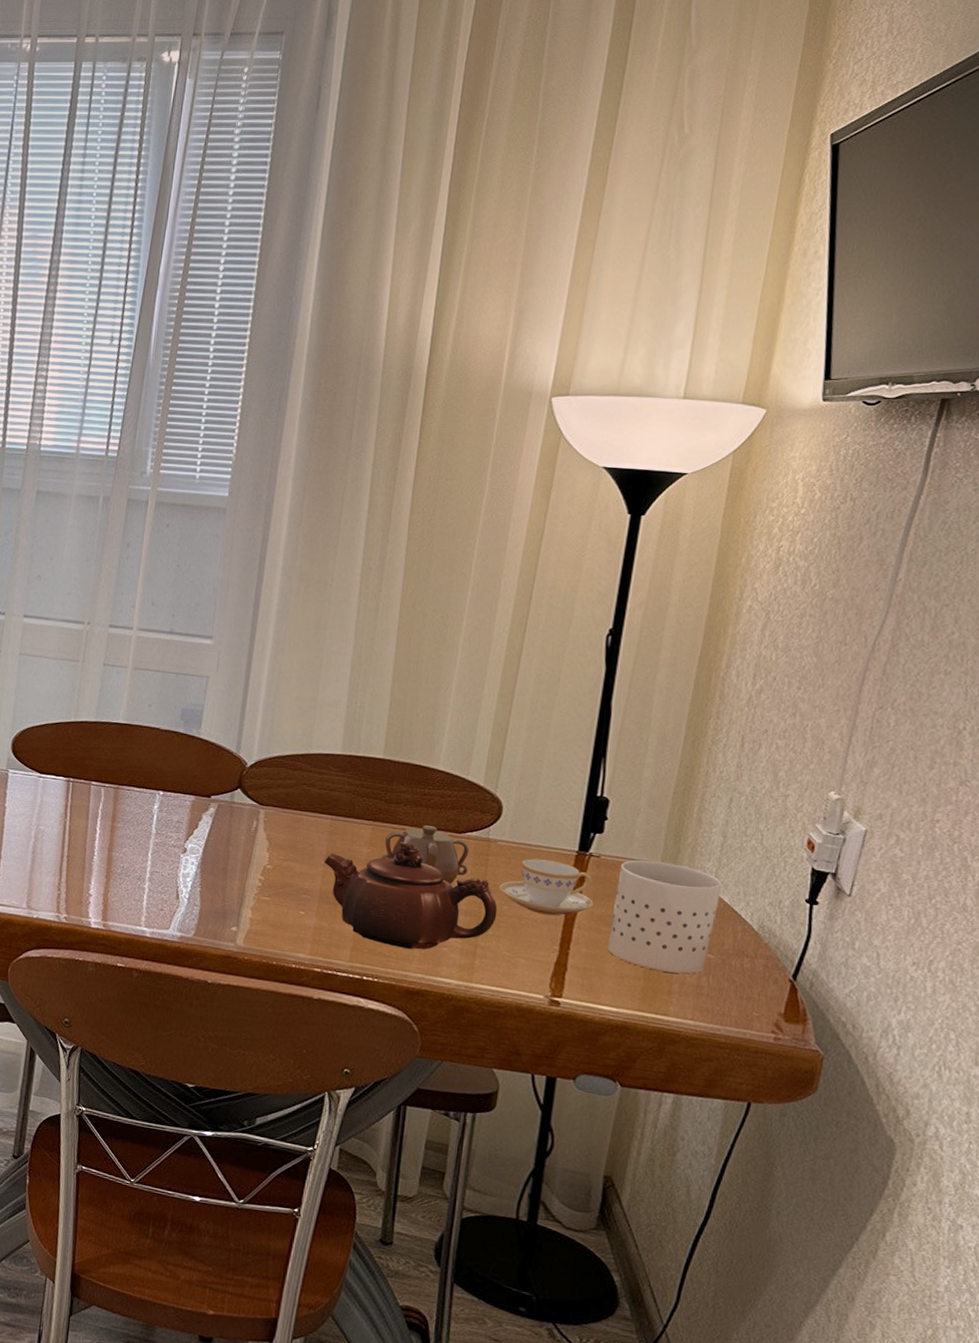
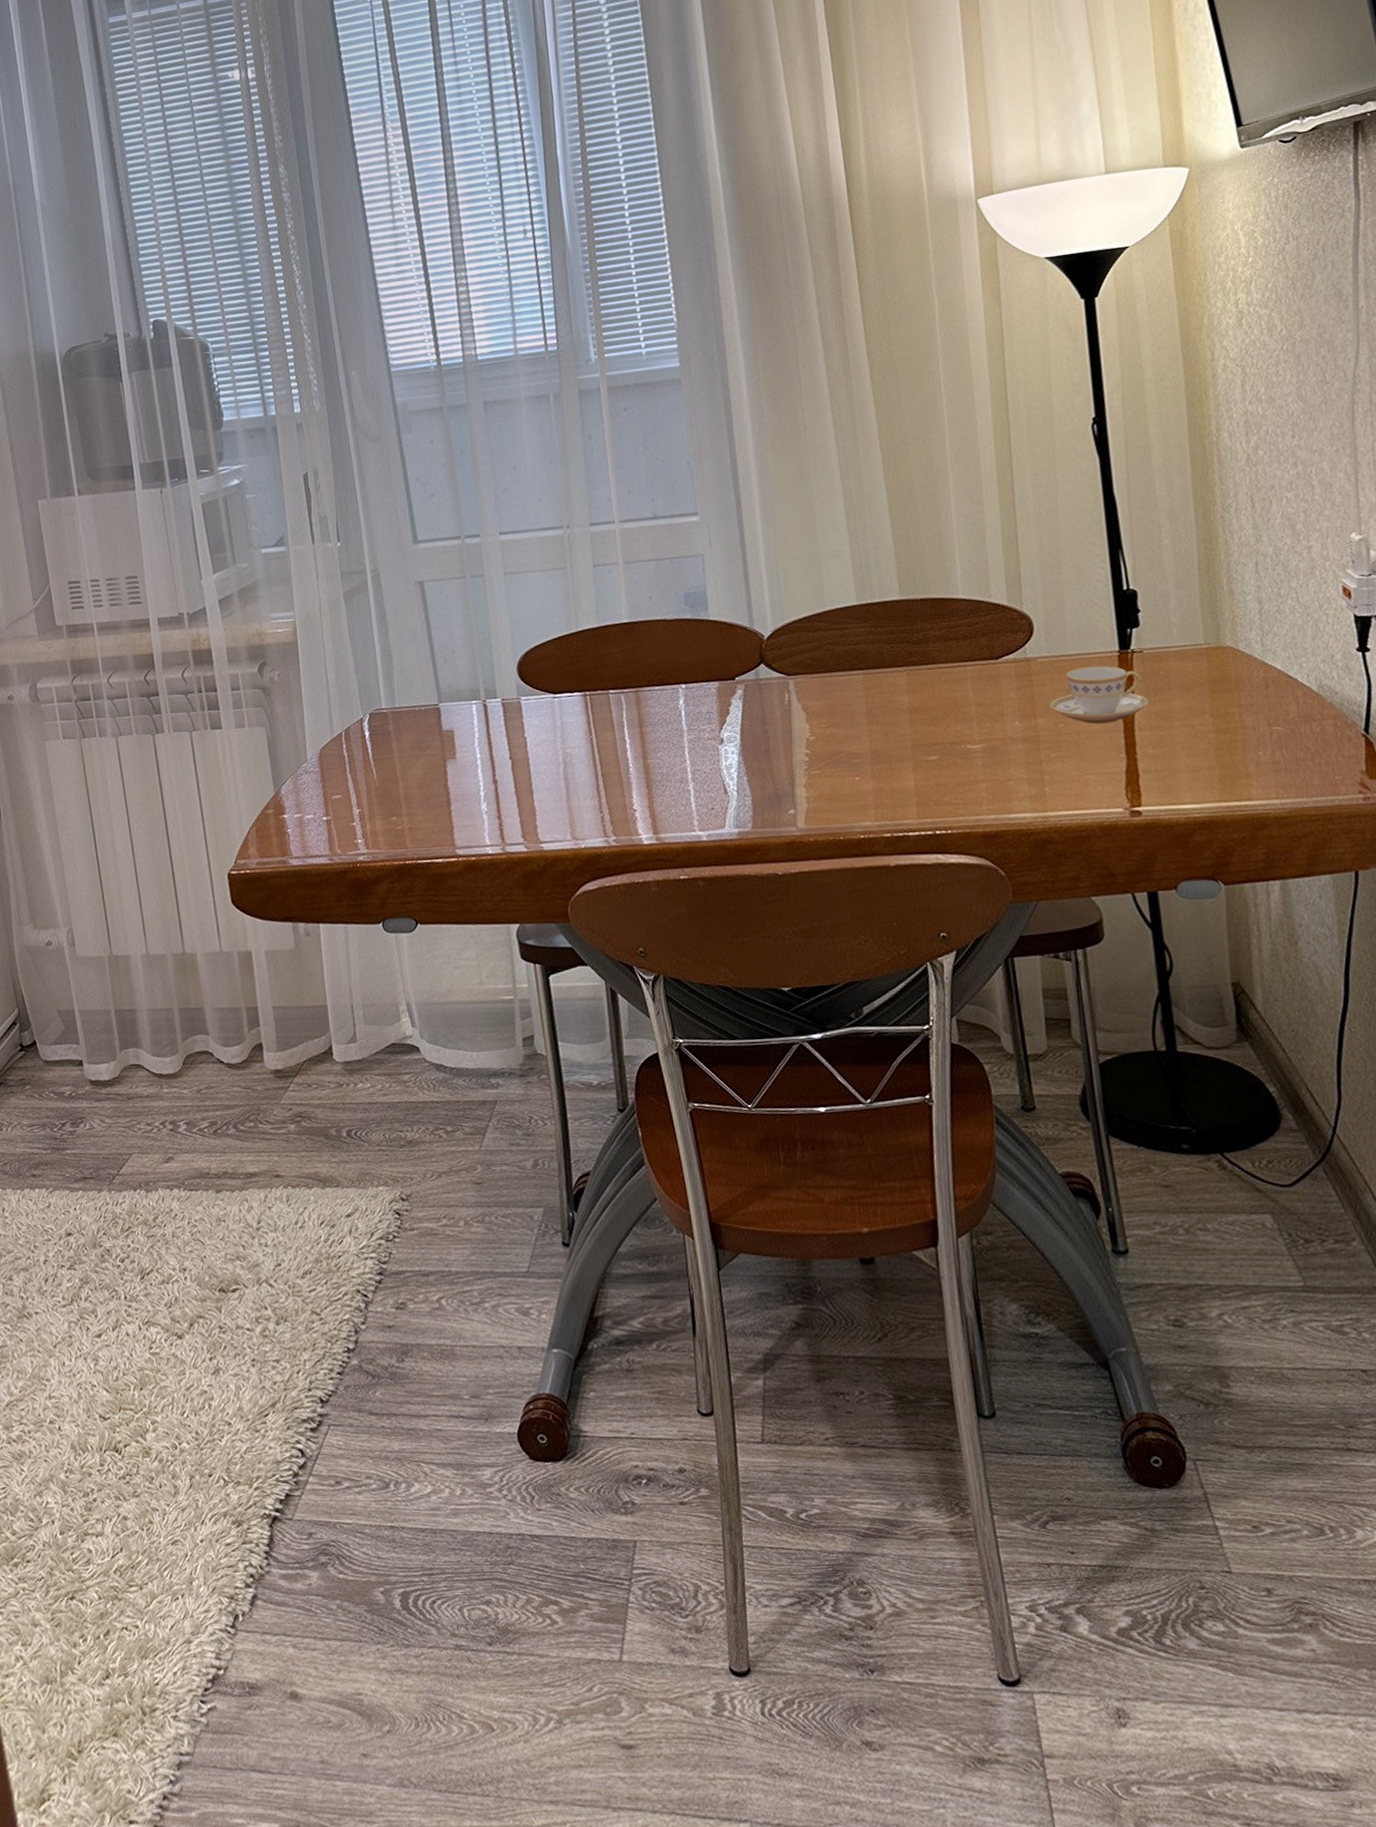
teapot: present [323,842,498,950] -> none [866,680,1055,792]
sugar bowl: present [381,825,470,885] -> none [923,658,1014,715]
mug: present [606,860,722,974] -> none [1165,641,1276,756]

